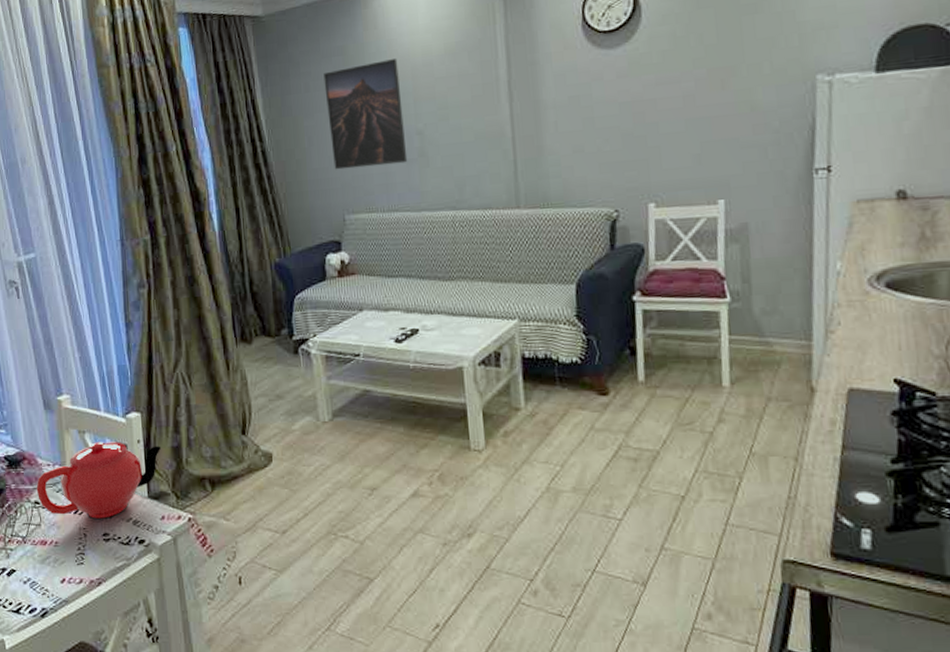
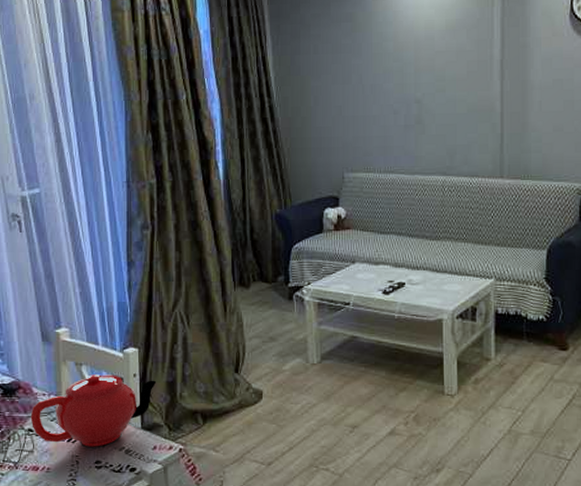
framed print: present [323,59,408,170] -> none [332,30,405,130]

